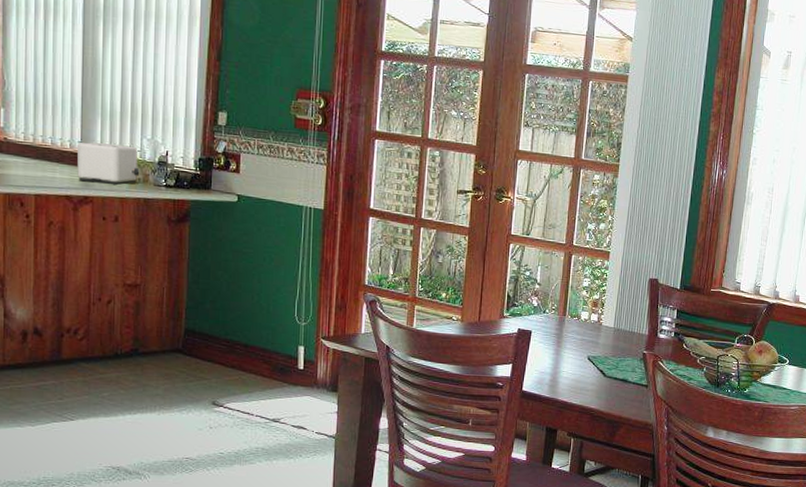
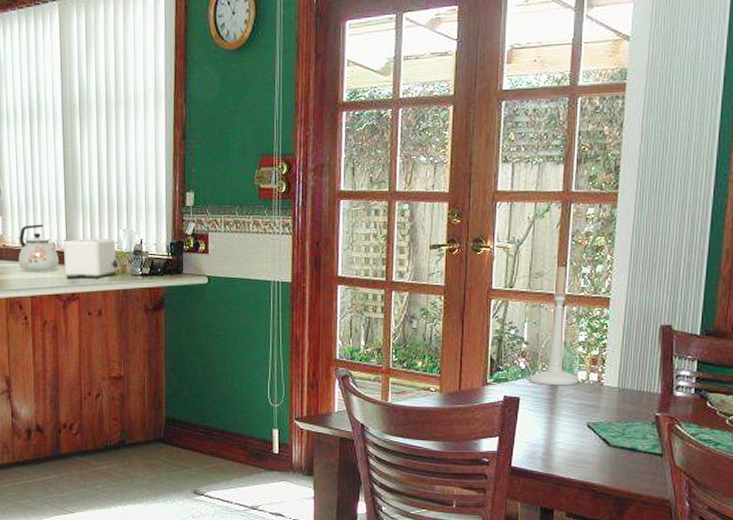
kettle: none [22,121,70,172] -> present [18,224,59,272]
candlestick: none [540,220,583,324] -> present [529,265,580,386]

